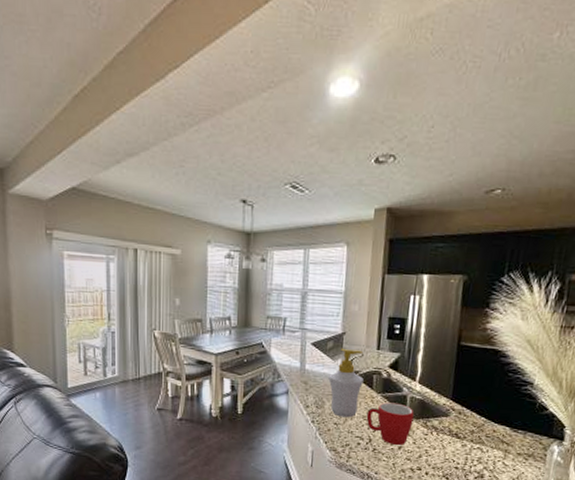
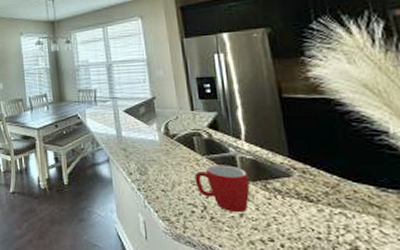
soap bottle: present [328,348,364,418] -> none [146,112,184,184]

